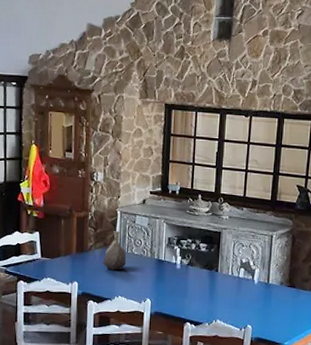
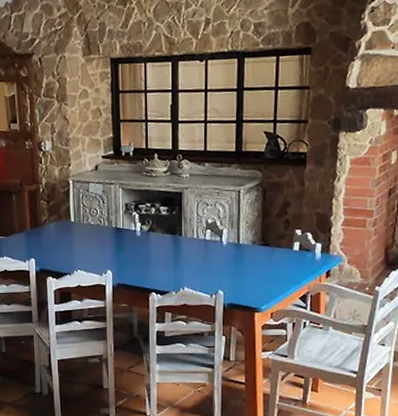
vase: present [103,231,127,271] -> none [59,202,83,244]

